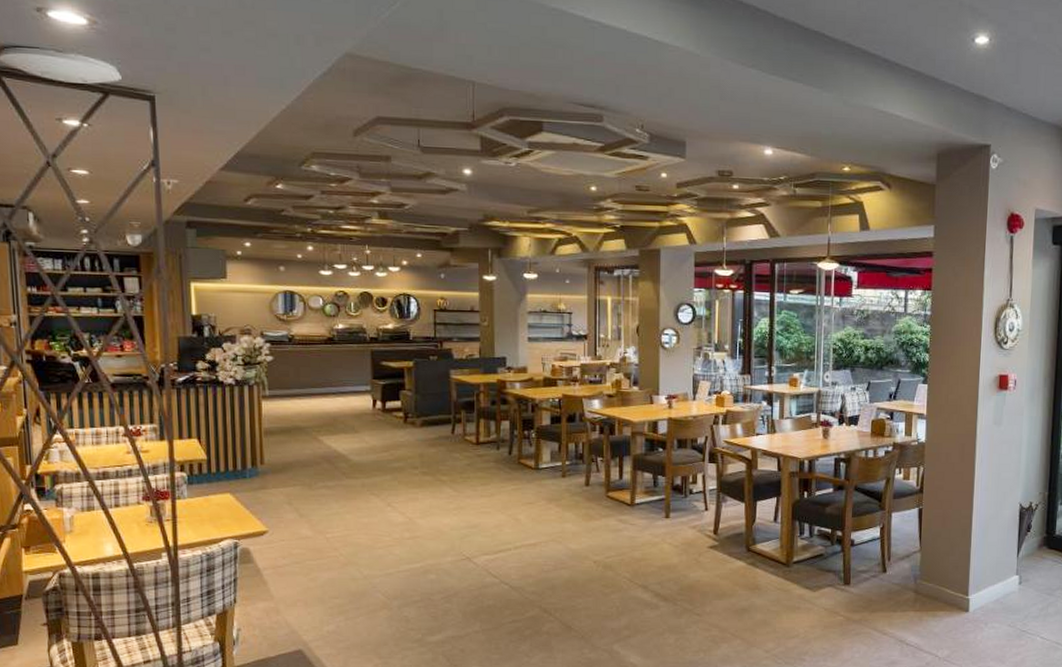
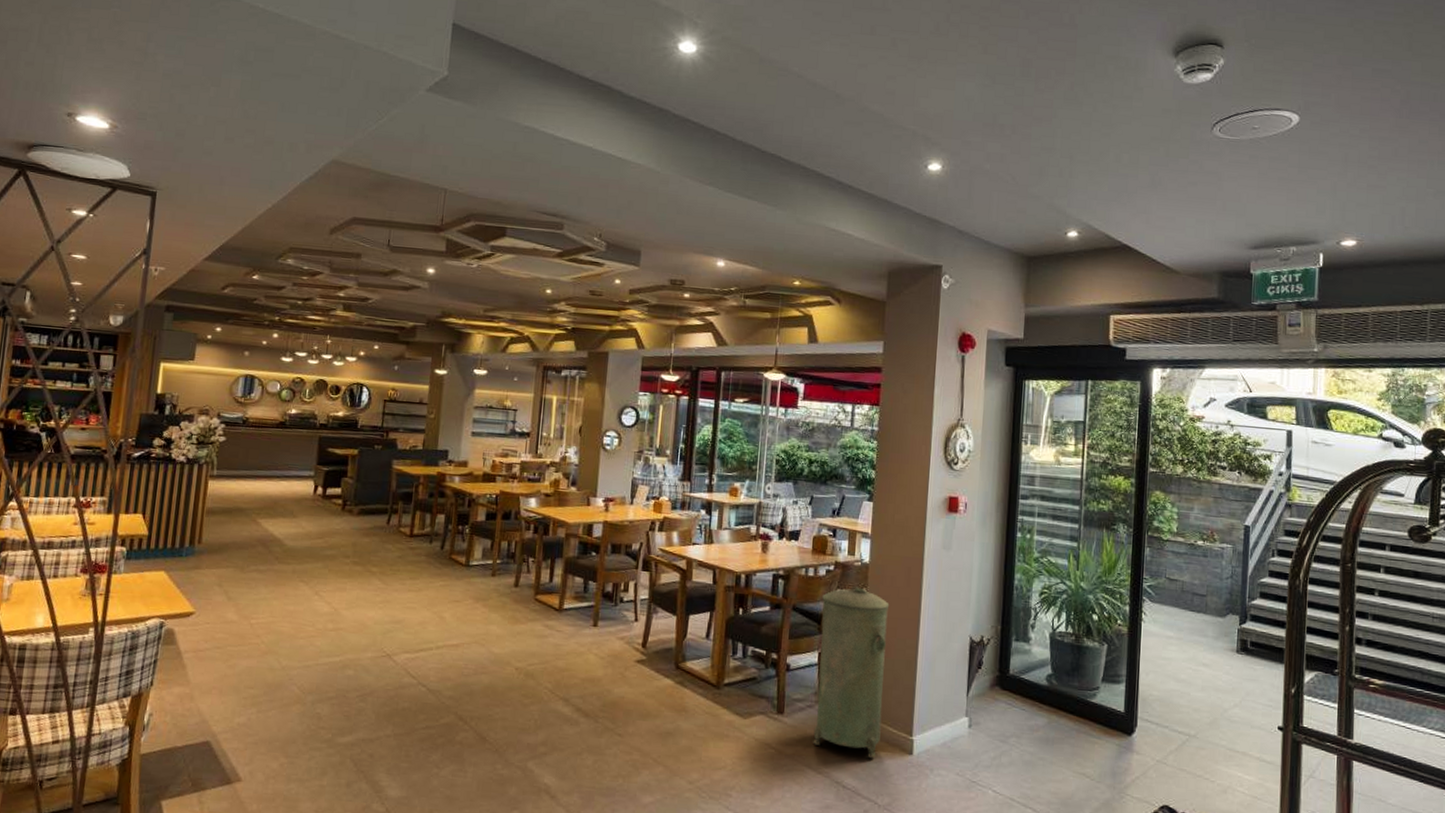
trash can: none [878,465,945,617] -> present [813,587,890,758]

